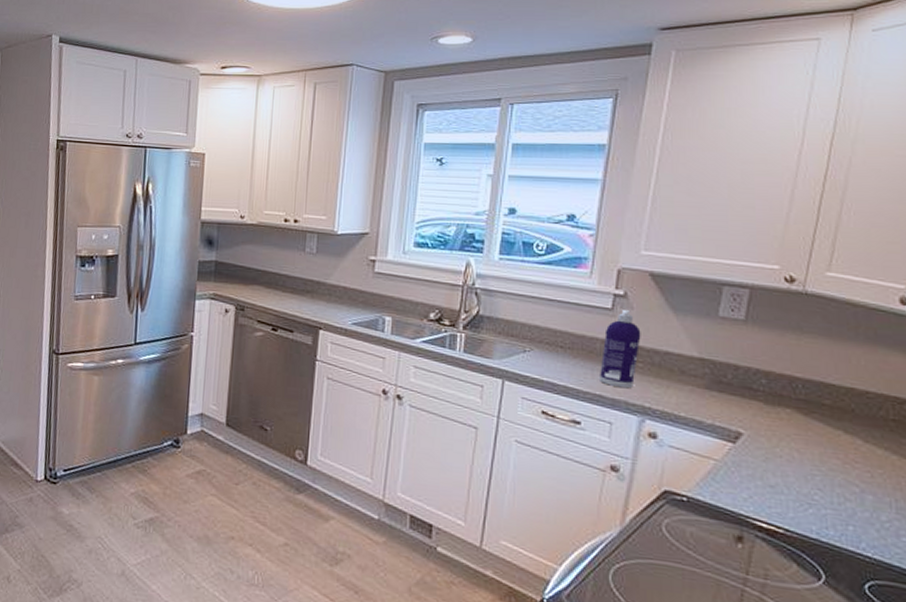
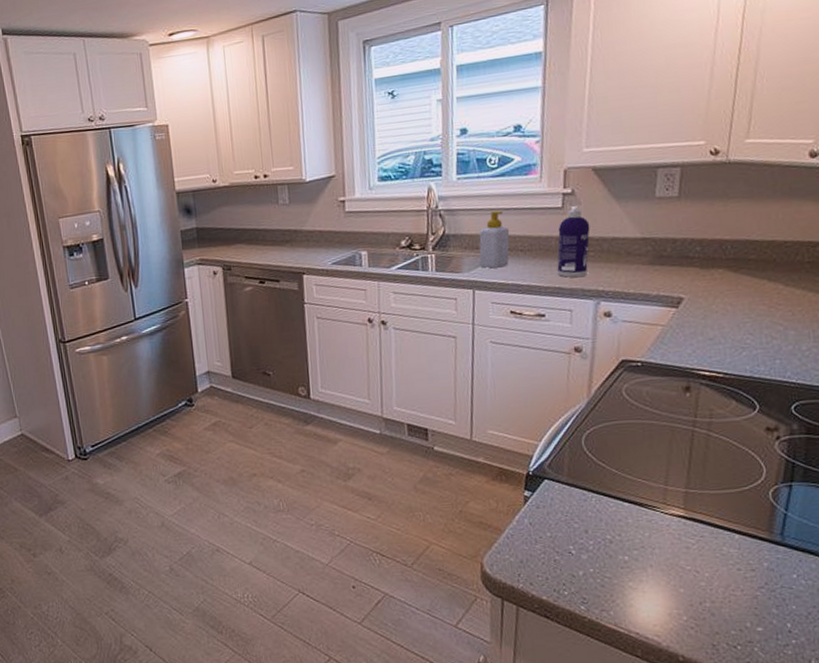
soap bottle: none [514,299,551,361] -> present [479,210,510,269]

